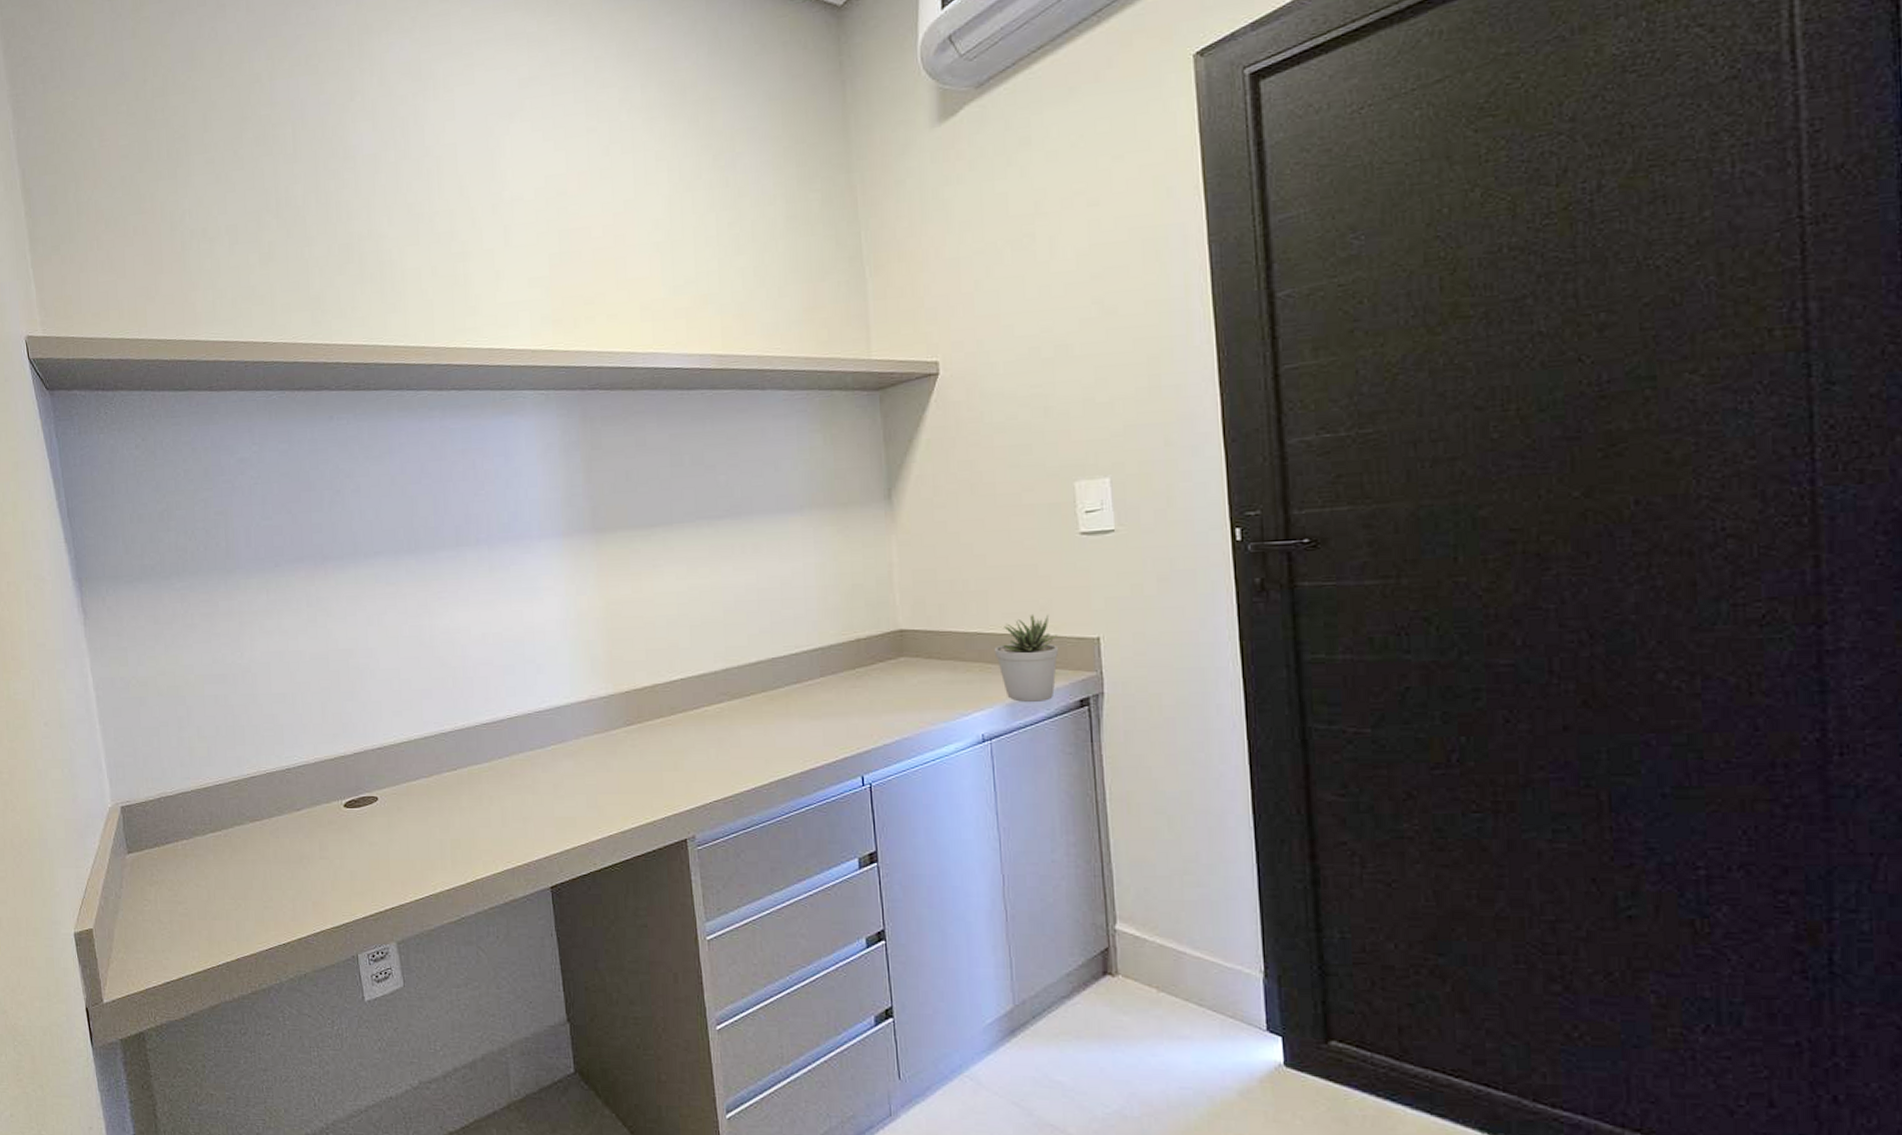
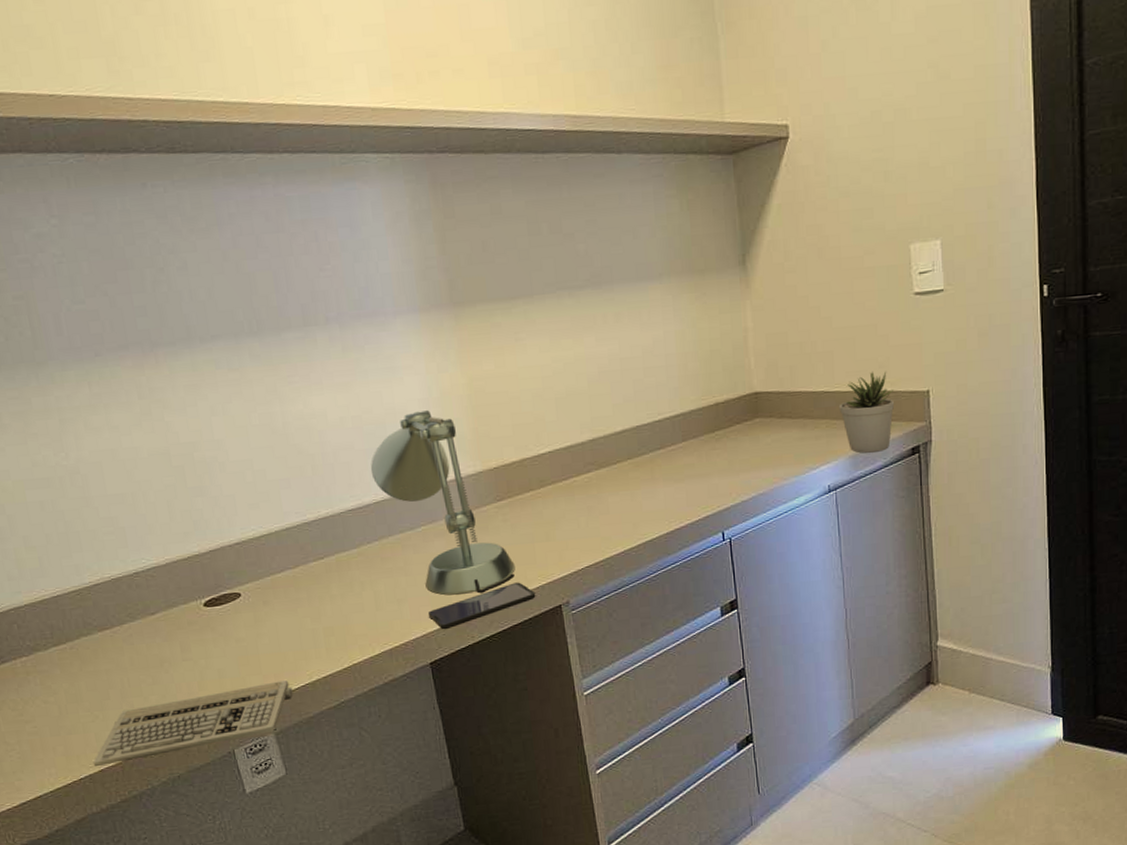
computer keyboard: none [231,889,417,955] -> present [93,680,294,767]
desk lamp: none [506,631,641,819] -> present [370,410,515,596]
smartphone: none [551,811,661,854] -> present [427,582,536,630]

